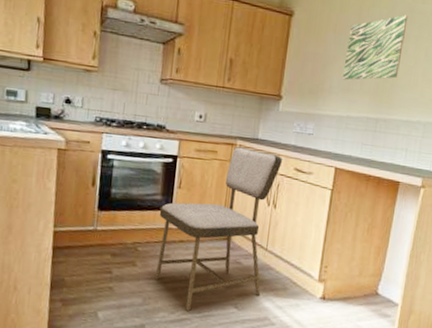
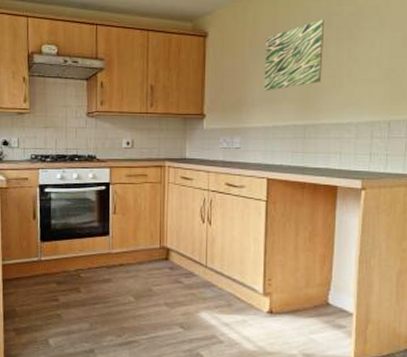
dining chair: present [155,146,282,312] -> none [98,167,212,334]

